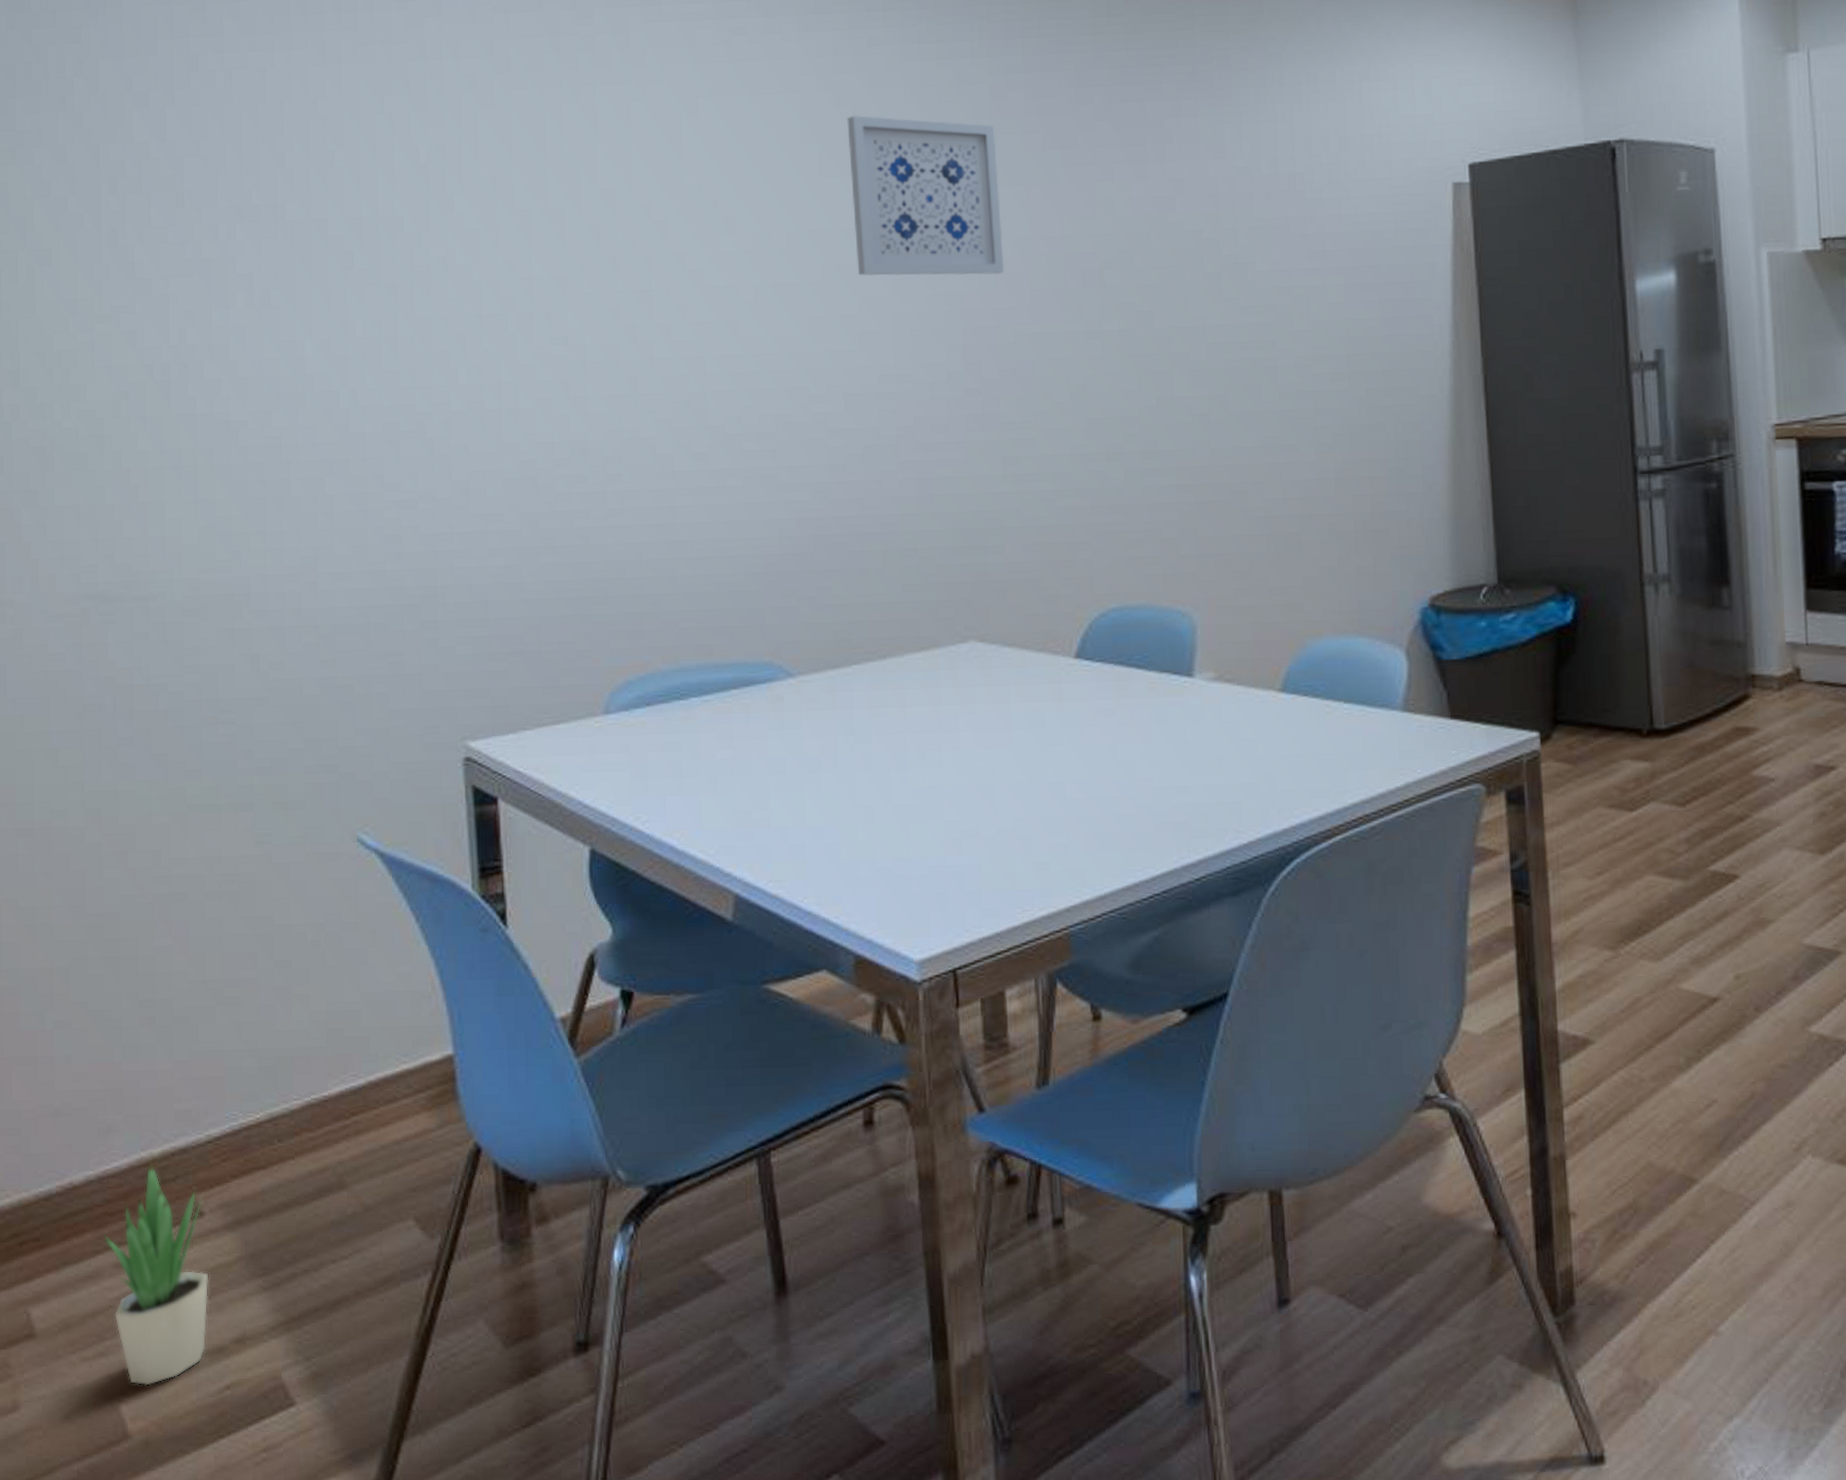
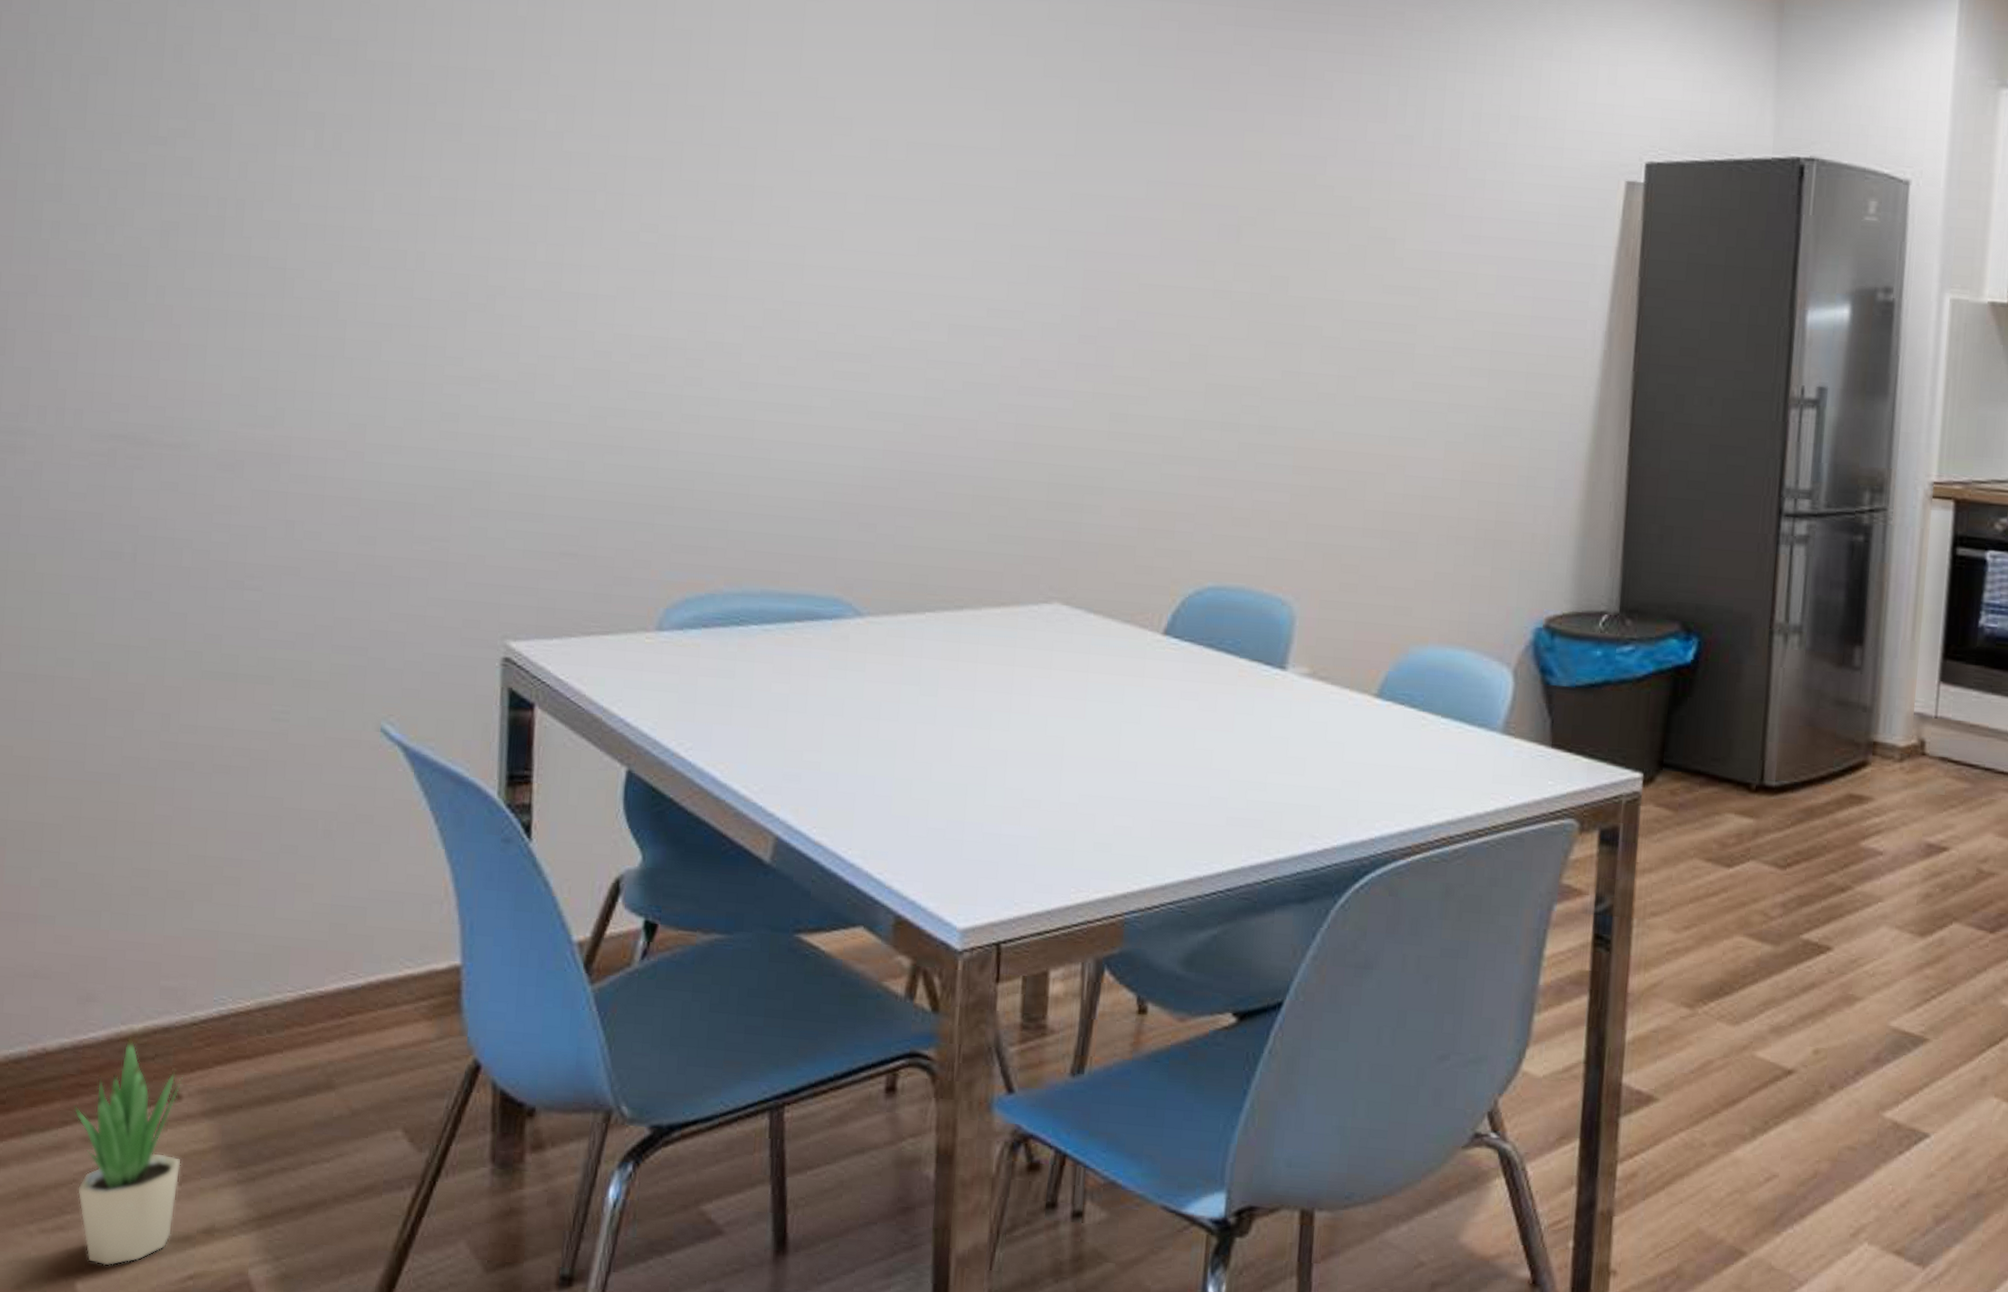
wall art: present [847,115,1005,276] -> none [978,25,1143,217]

